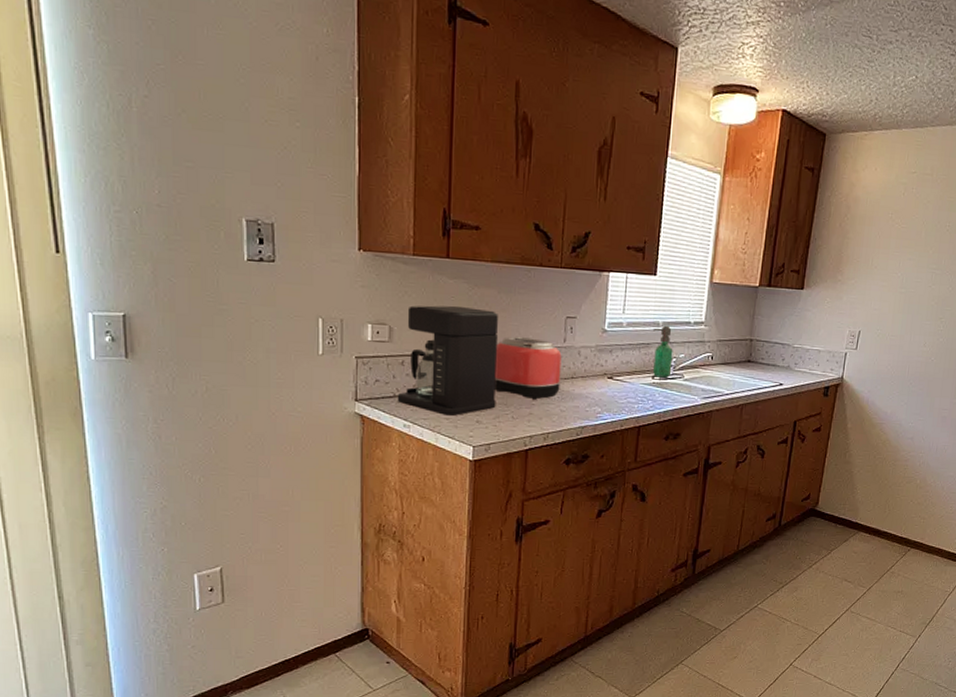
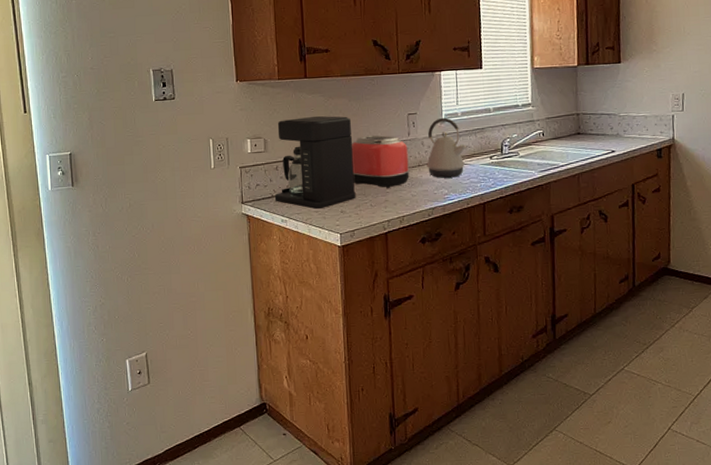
kettle: none [581,326,628,395] -> present [426,117,466,178]
soap dispenser: present [652,325,673,378] -> none [486,110,508,157]

